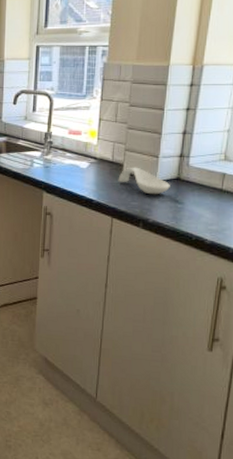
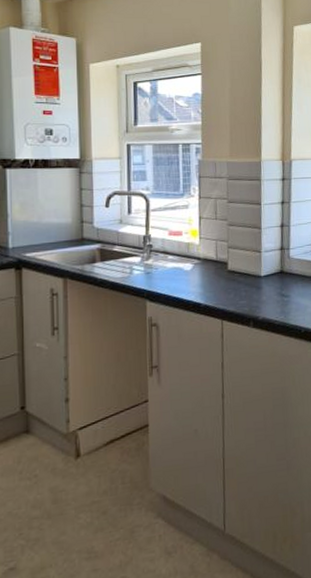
spoon rest: present [118,167,170,195] -> none [224,264,275,291]

